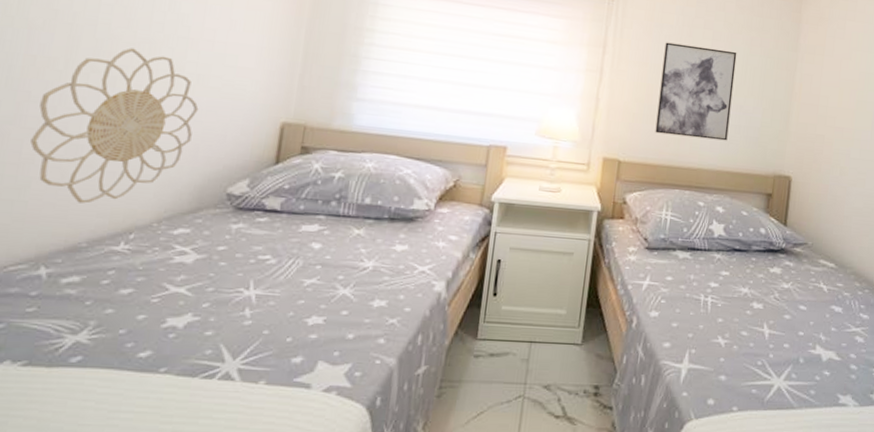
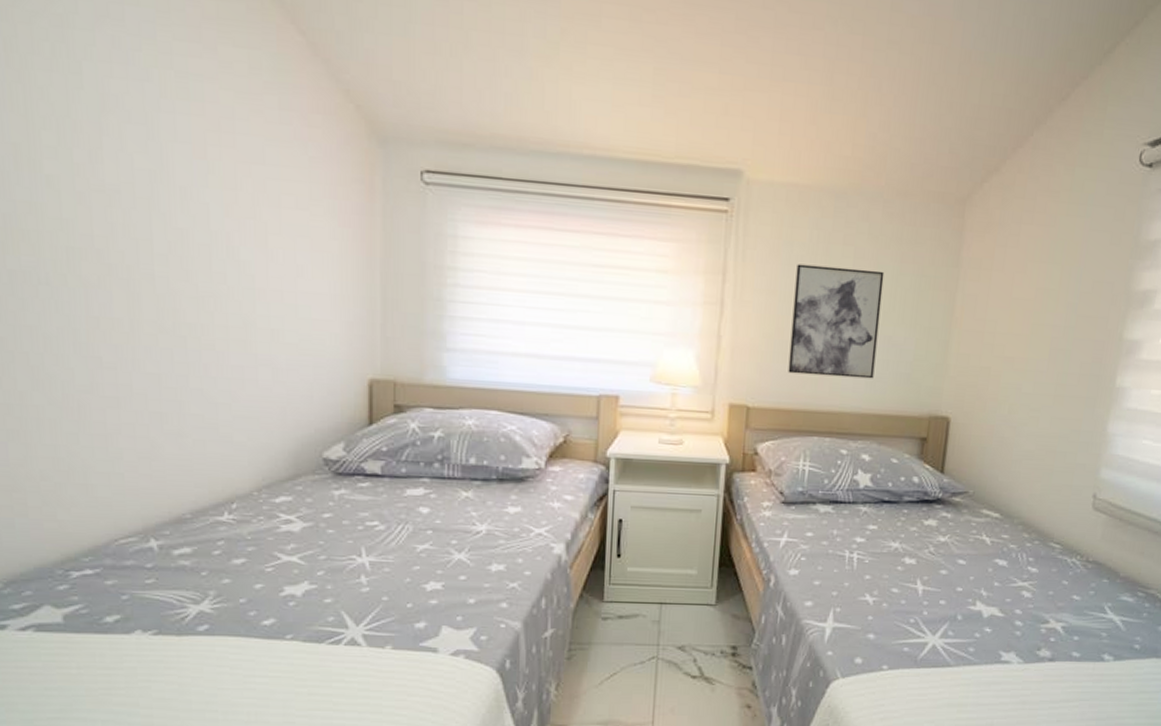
decorative wall piece: present [30,48,199,204] -> none [113,303,279,474]

